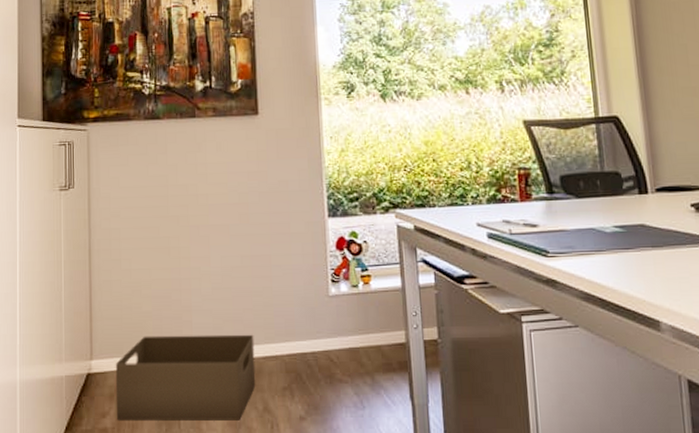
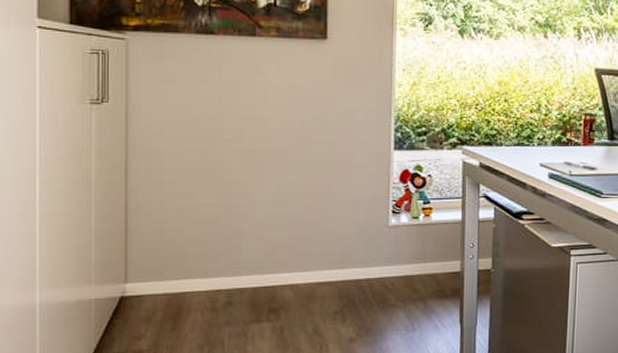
storage basket: present [115,334,256,421] -> none [153,260,308,343]

